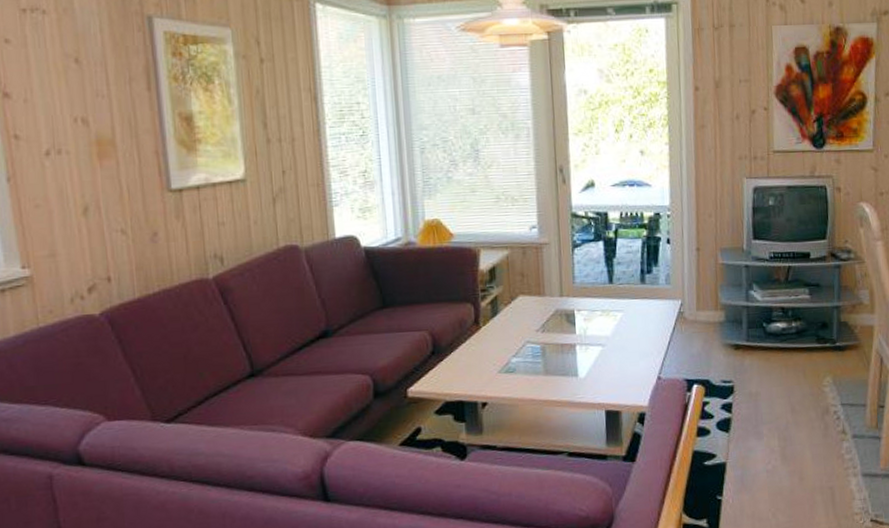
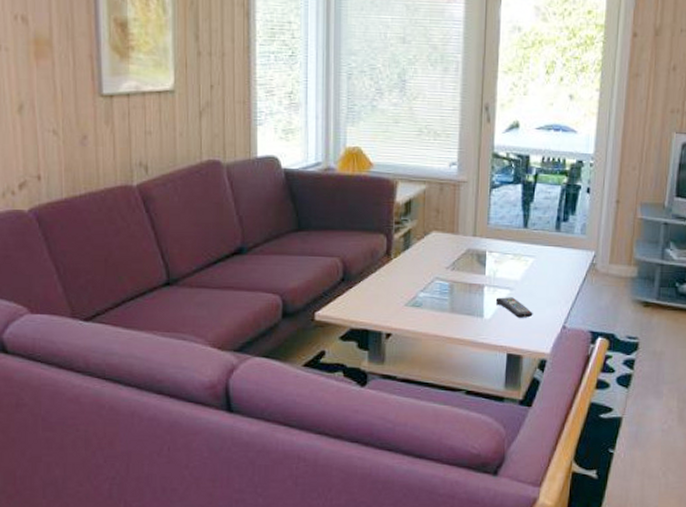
remote control: none [588,353,627,373] -> present [495,297,533,318]

